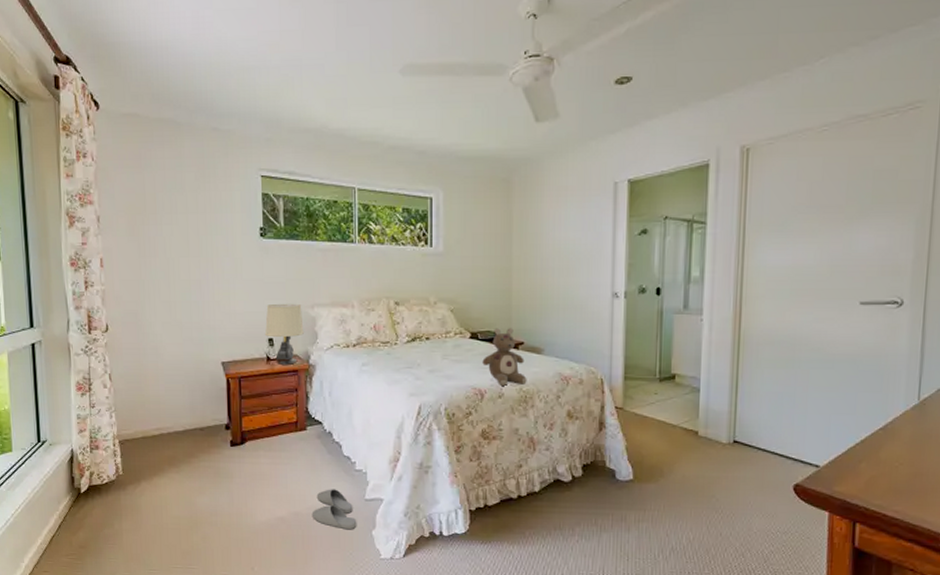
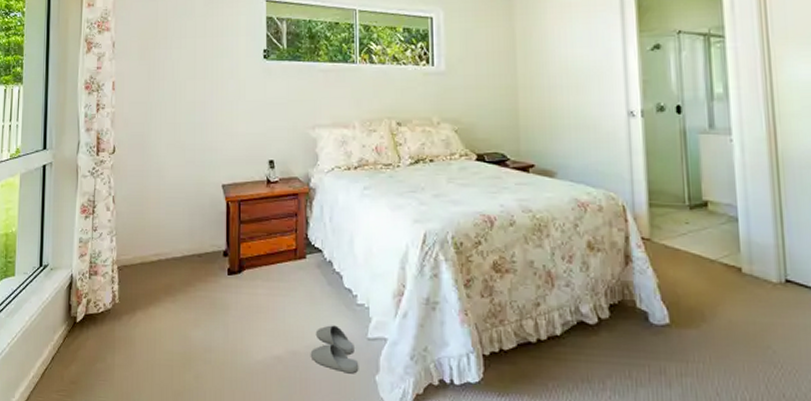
table lamp: present [264,303,304,366] -> none [265,124,304,189]
stuffed bear: present [482,328,527,387] -> none [490,149,540,214]

